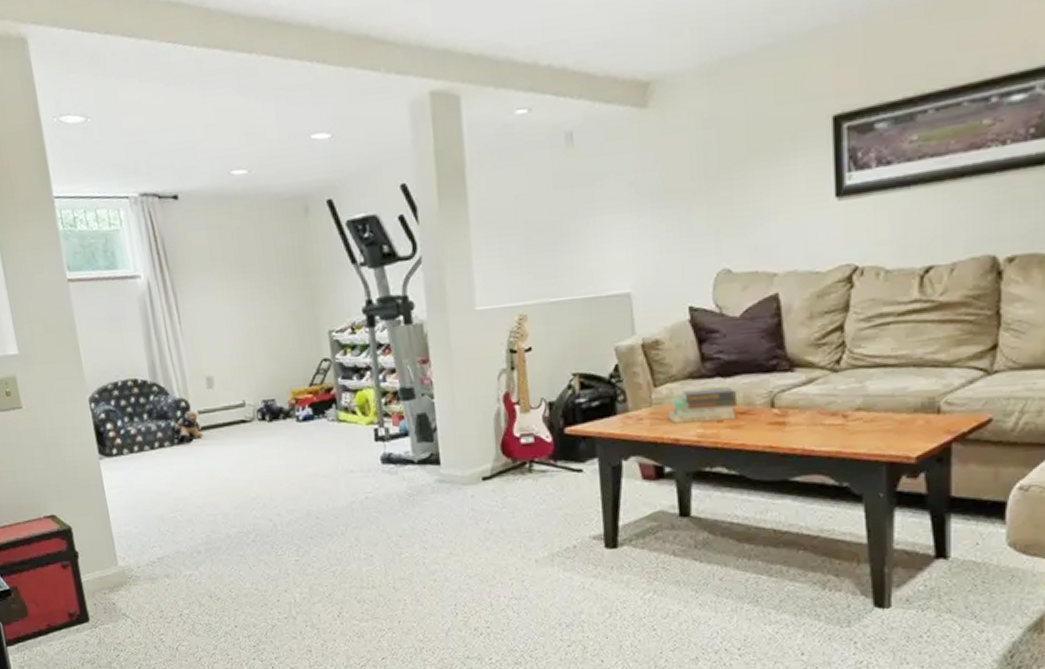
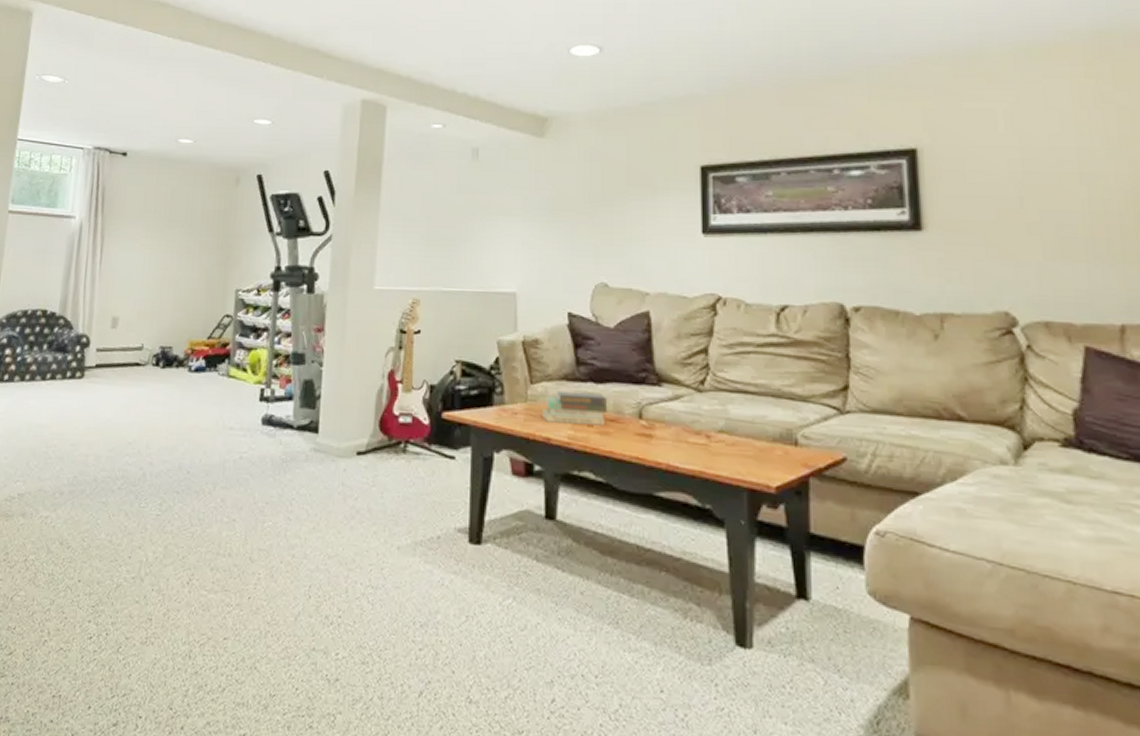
teddy bear: present [172,410,204,441] -> none [66,346,96,377]

